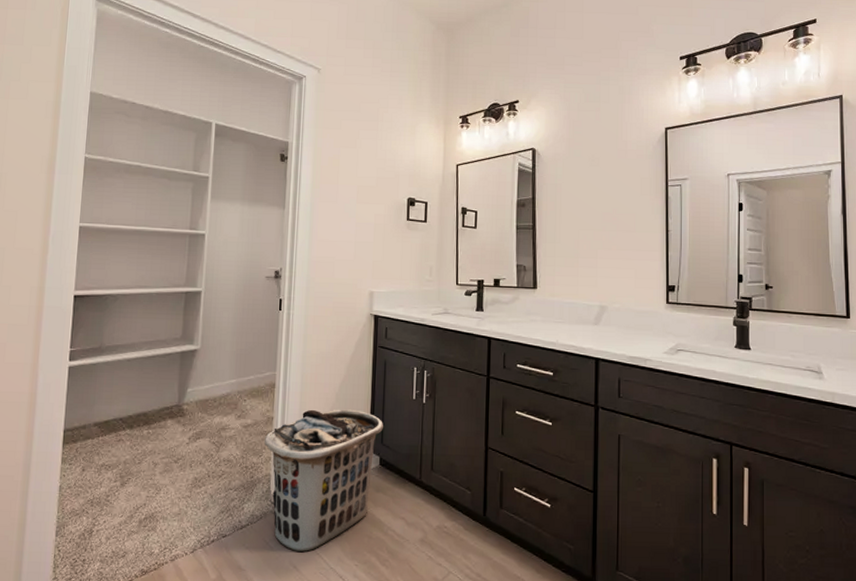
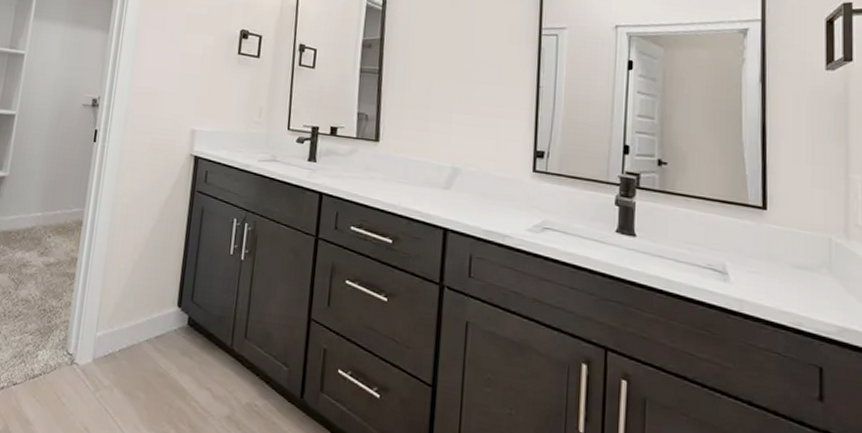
clothes hamper: present [264,409,383,552] -> none [66,254,195,413]

